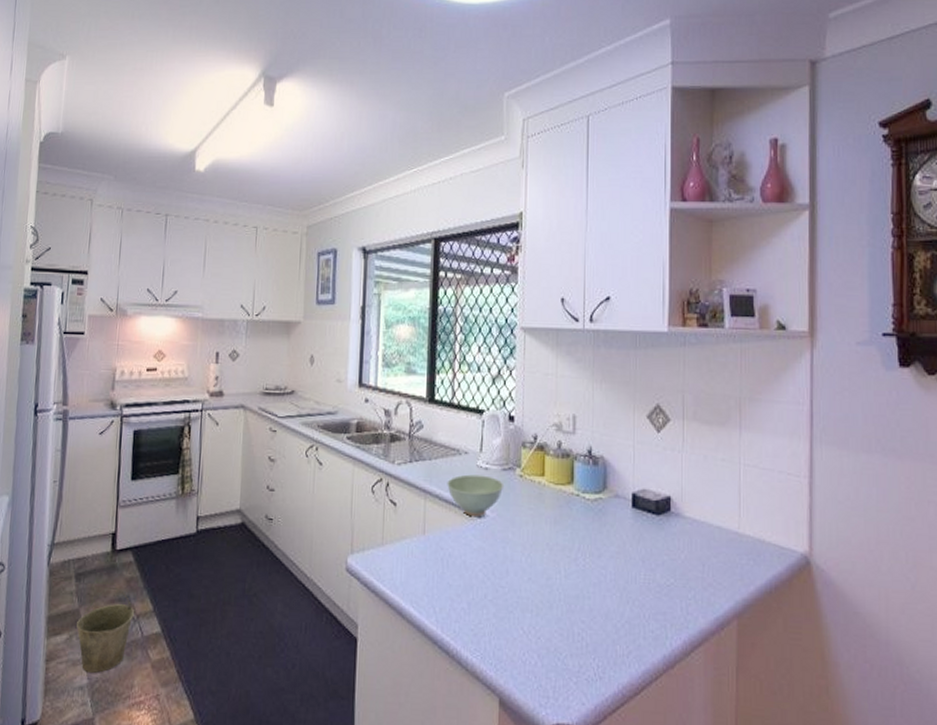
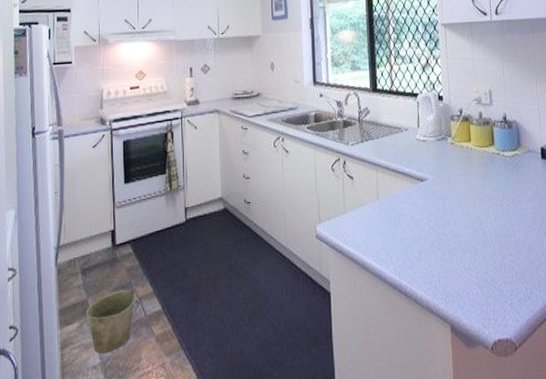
bowl: present [447,474,505,516] -> none [393,146,440,180]

